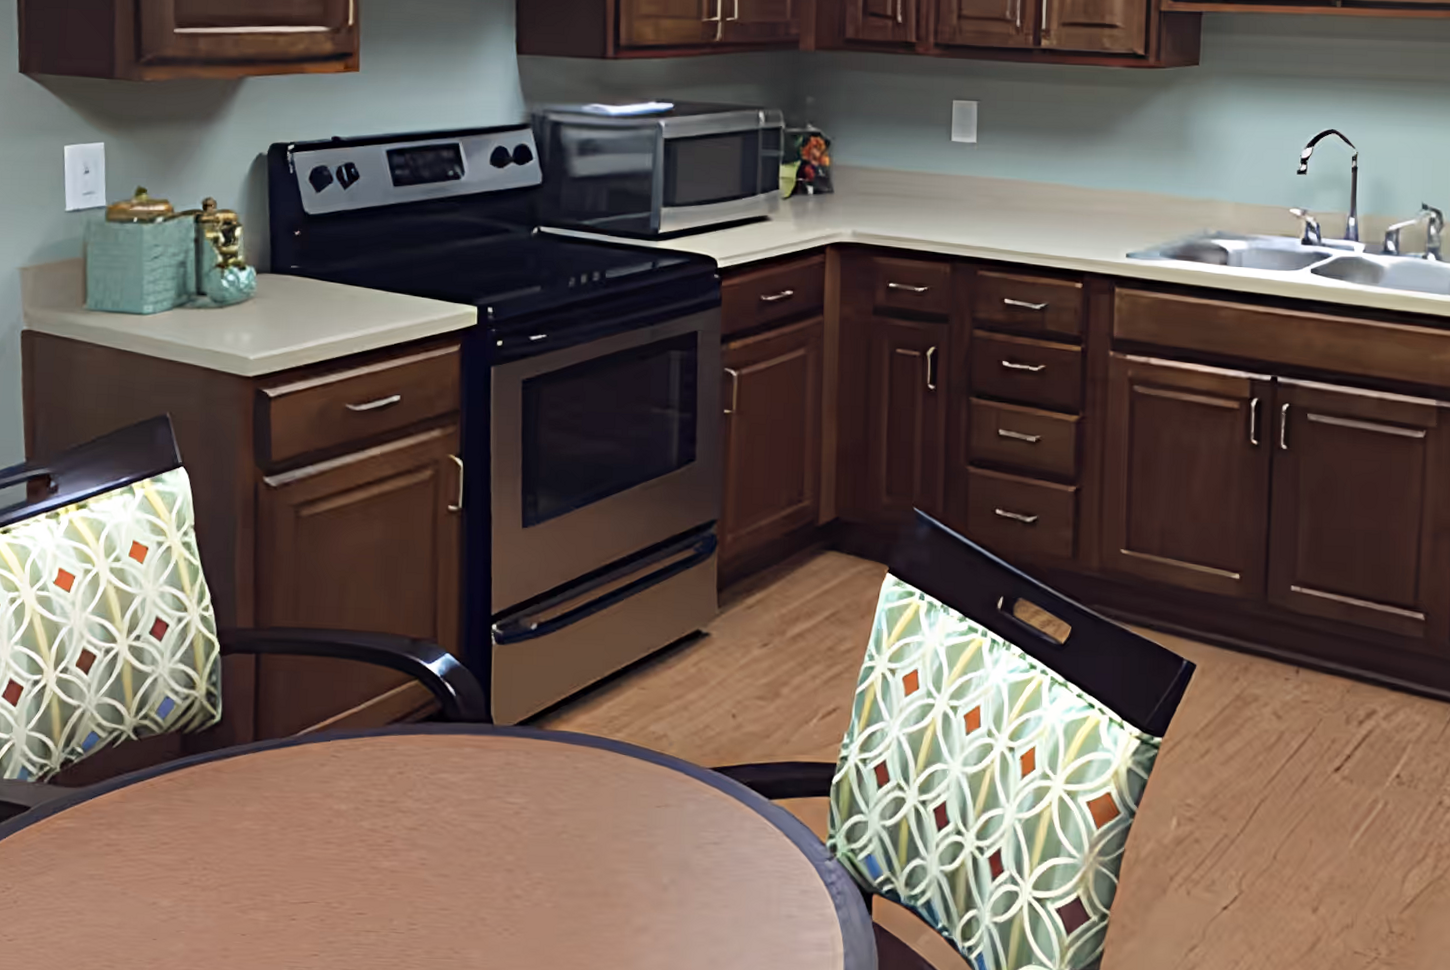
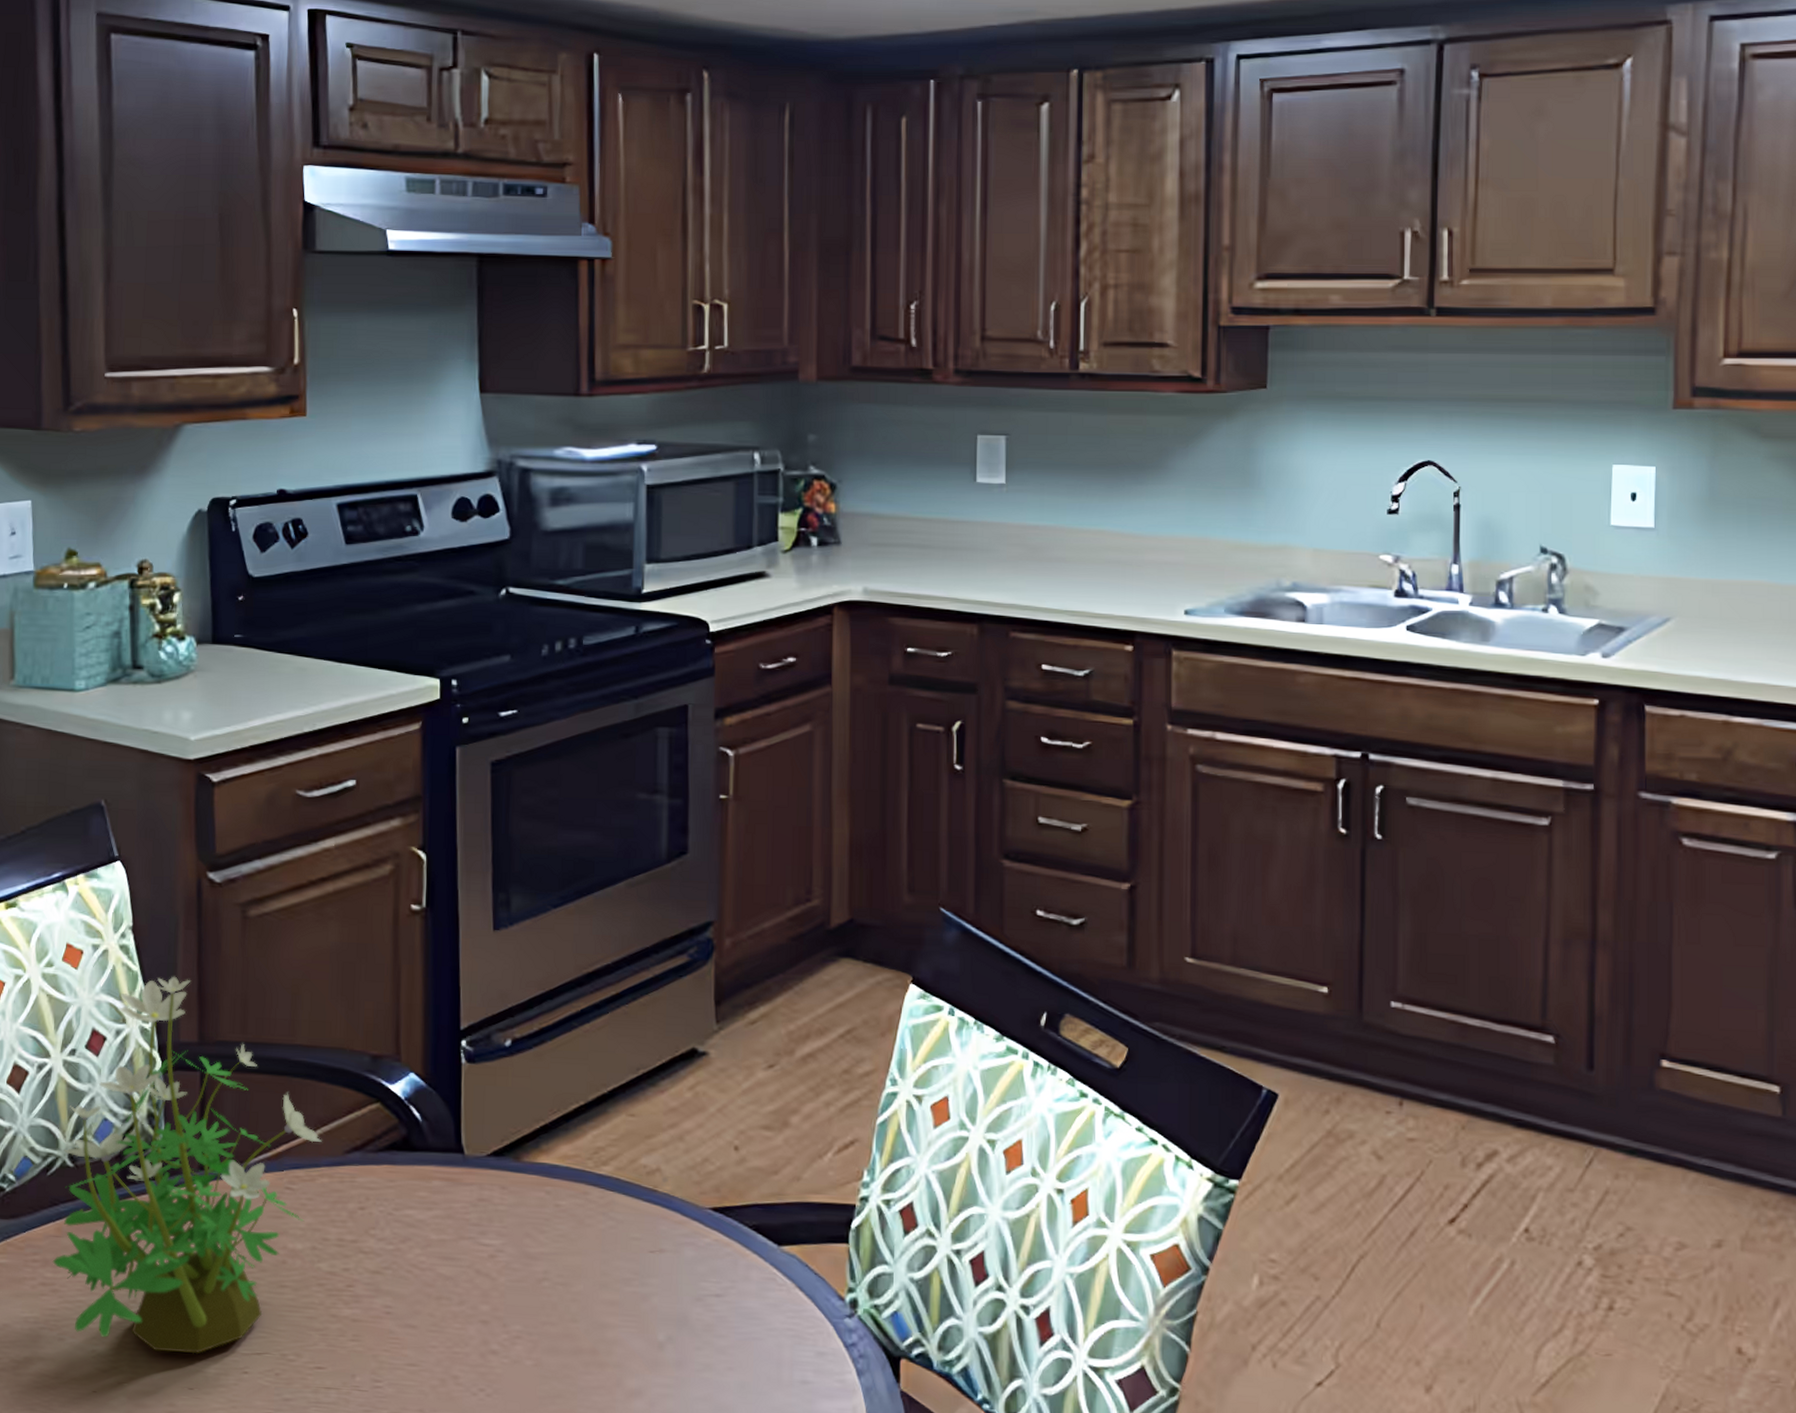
potted plant: none [117,569,366,904] -> present [52,976,322,1354]

